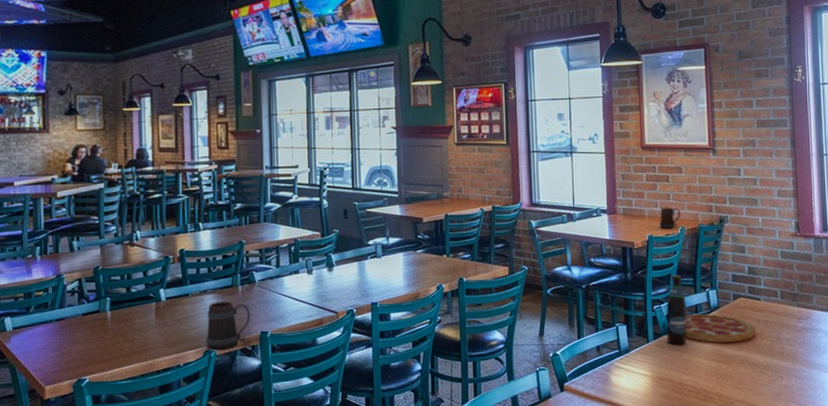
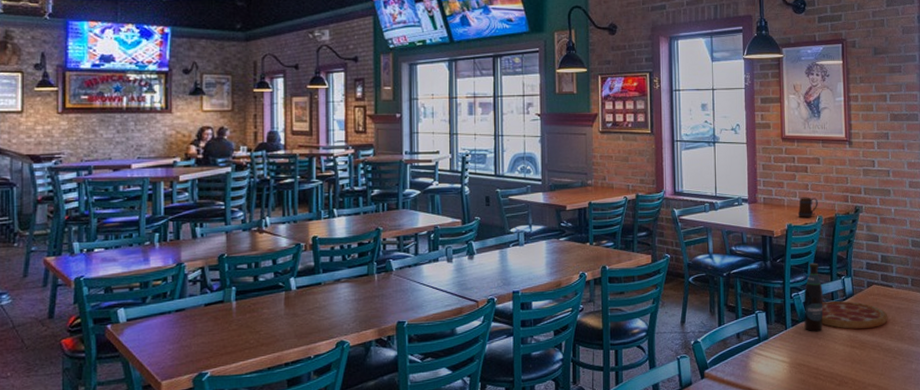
beer mug: present [206,301,250,350] -> none [339,290,386,341]

